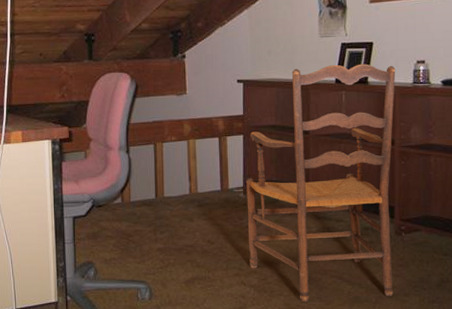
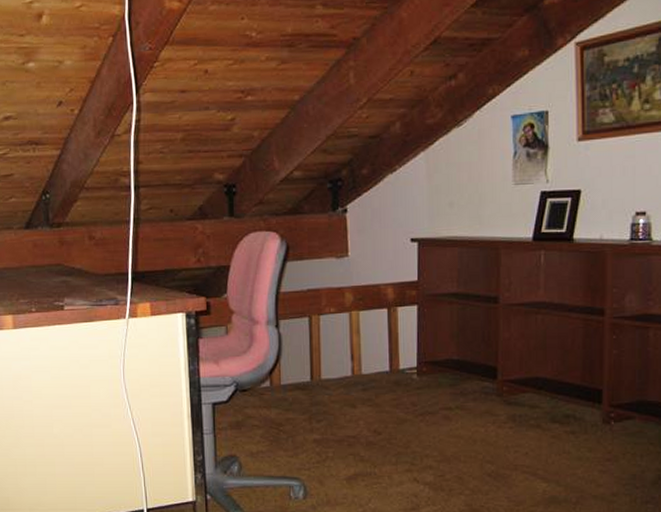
armchair: present [246,64,396,303] -> none [421,216,609,503]

